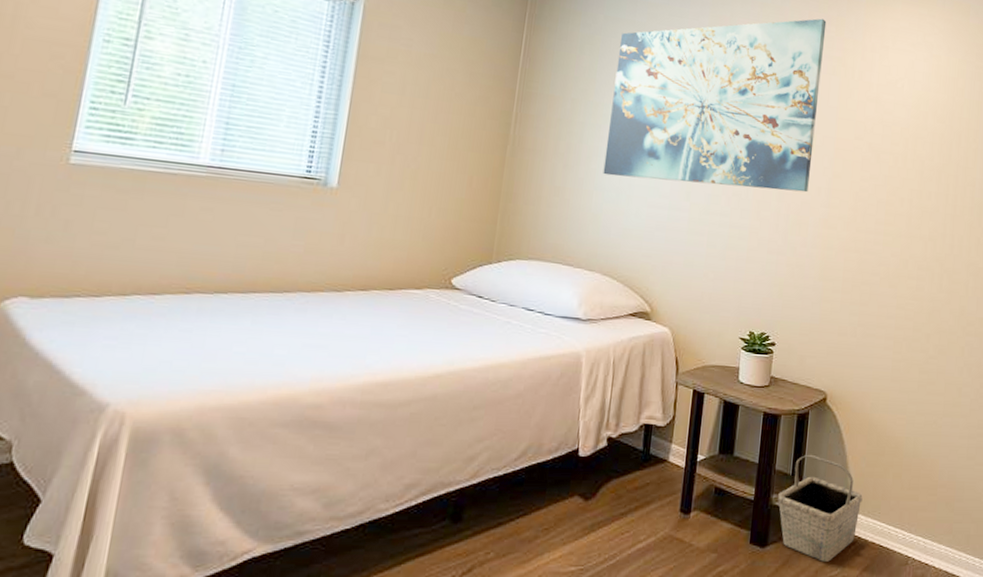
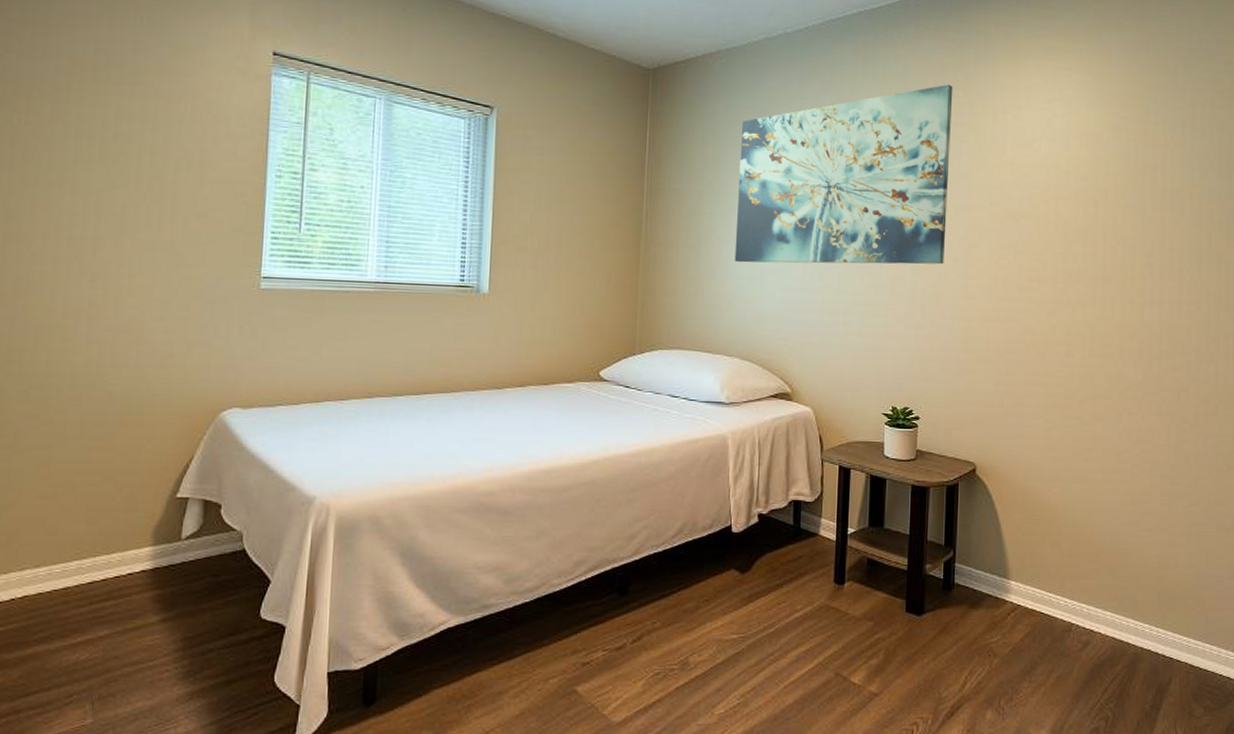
basket: present [778,454,863,562] -> none [932,524,1020,629]

